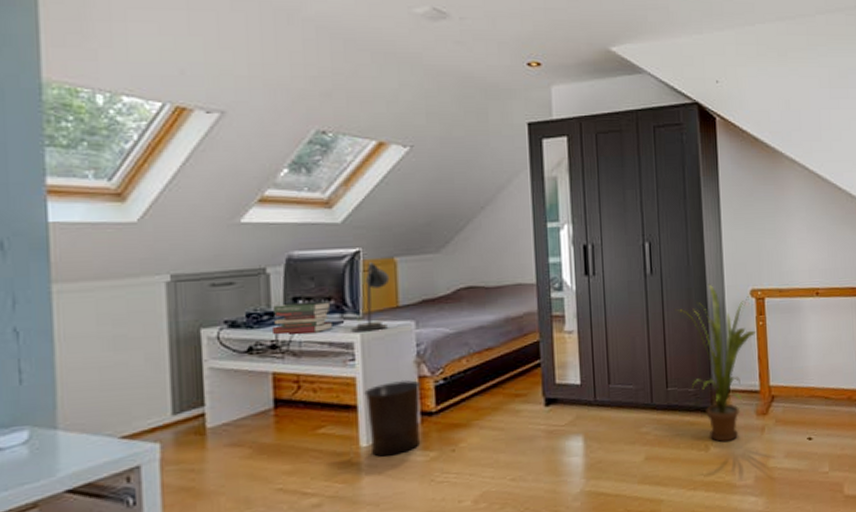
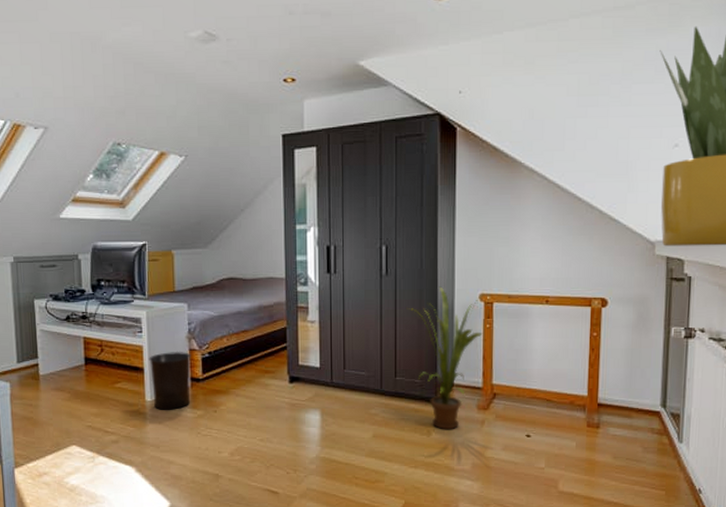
books: present [271,301,333,335] -> none [82,283,126,309]
desk lamp: present [351,262,390,333] -> none [139,254,168,310]

